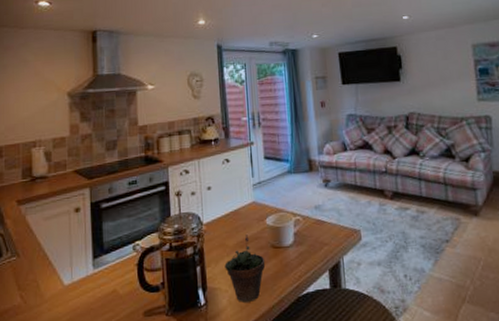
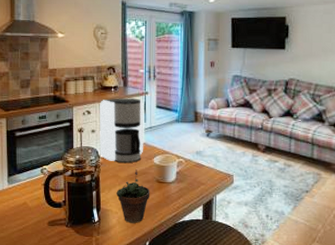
coffee maker: none [199,150,253,229] -> present [100,98,143,164]

